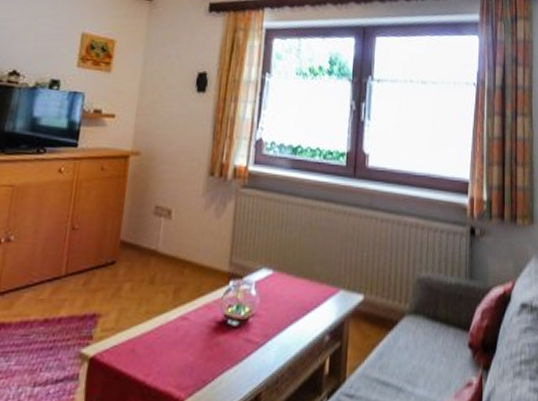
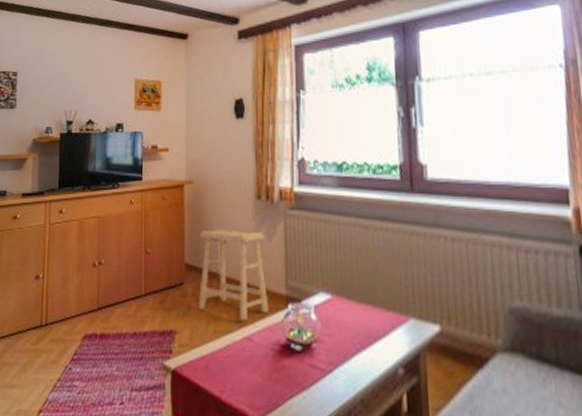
stool: none [129,204,214,300] -> present [198,229,269,321]

